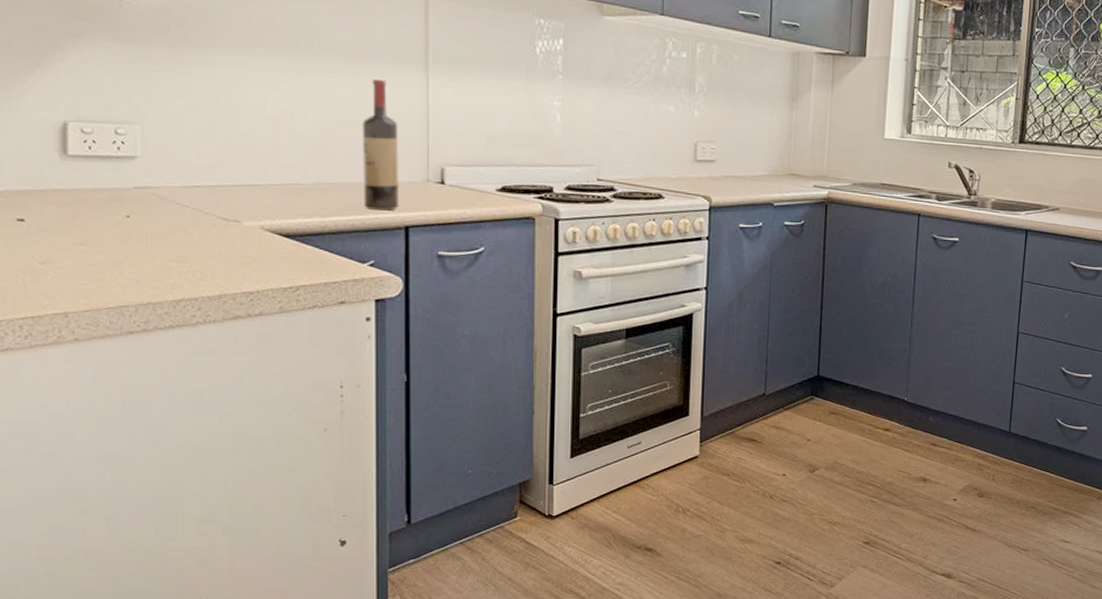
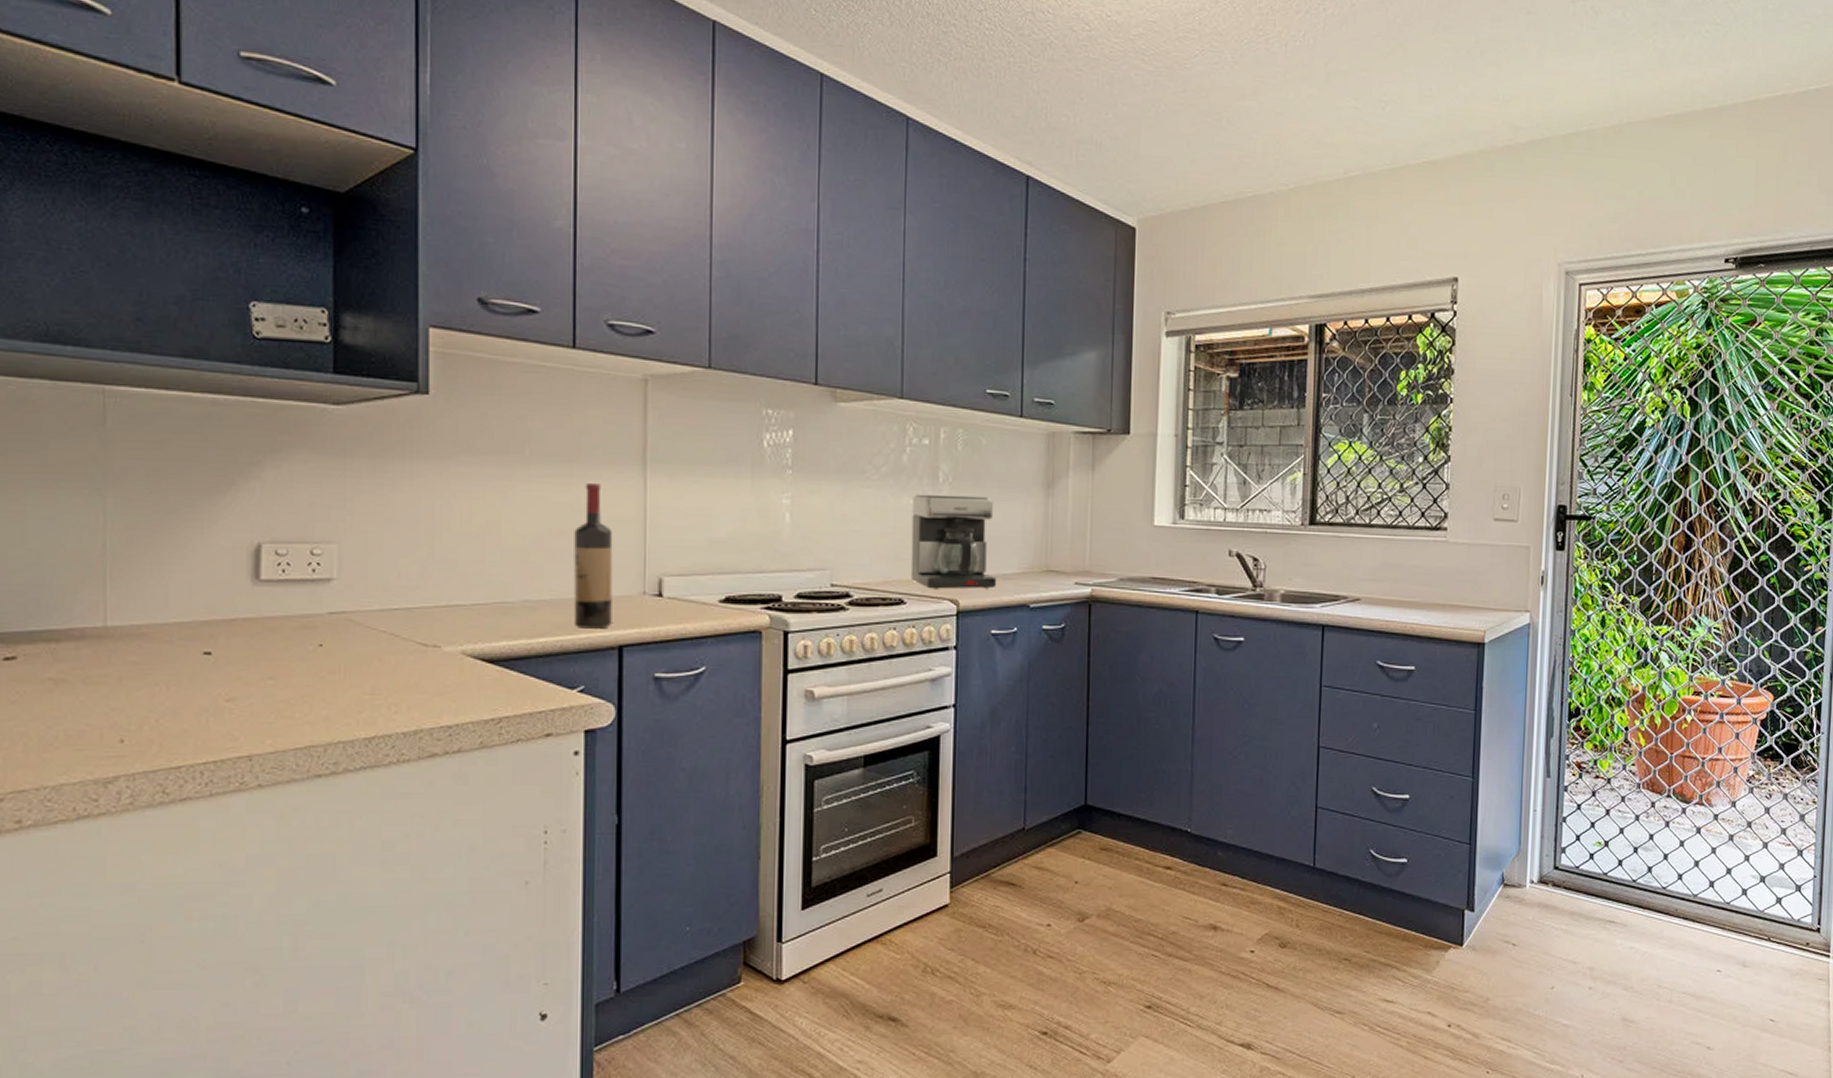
coffee maker: none [668,102,745,188] -> present [910,494,997,589]

